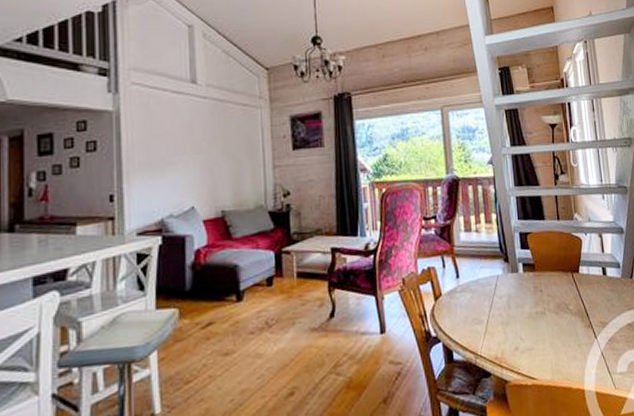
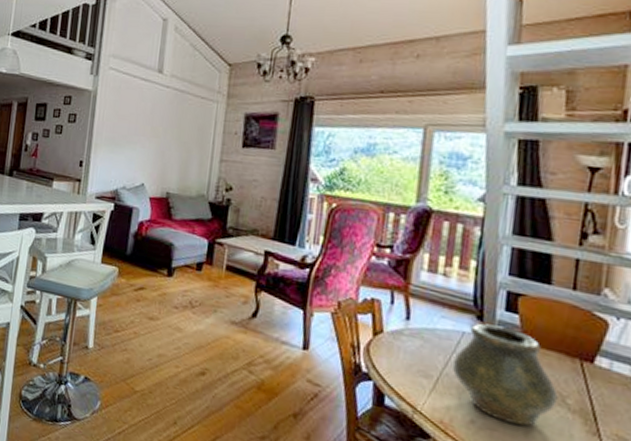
vase: none [495,262,564,340] -> present [452,323,558,427]

